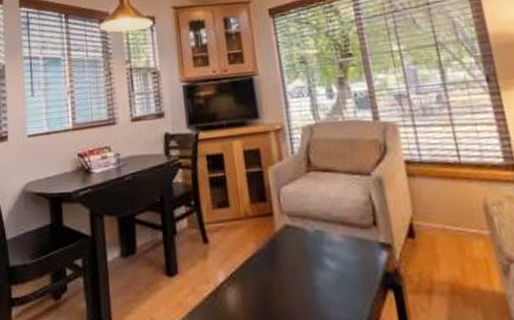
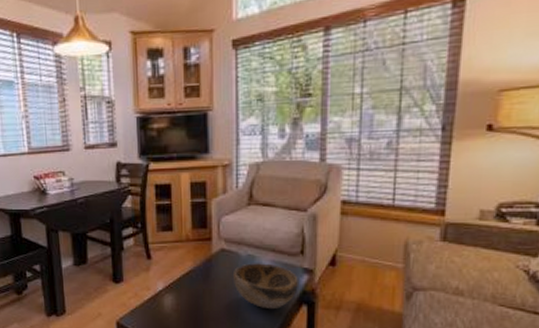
decorative bowl: none [301,239,379,298] -> present [232,263,298,308]

